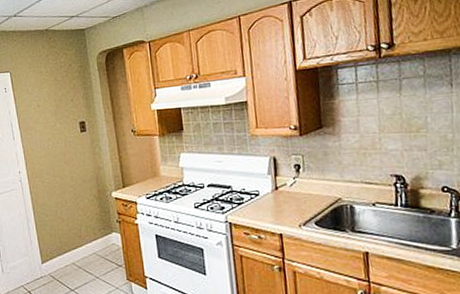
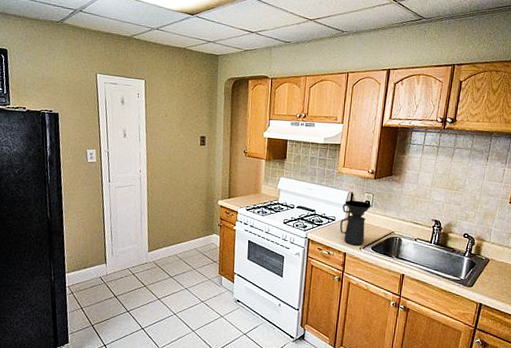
coffee maker: none [265,165,304,223] -> present [340,200,372,246]

